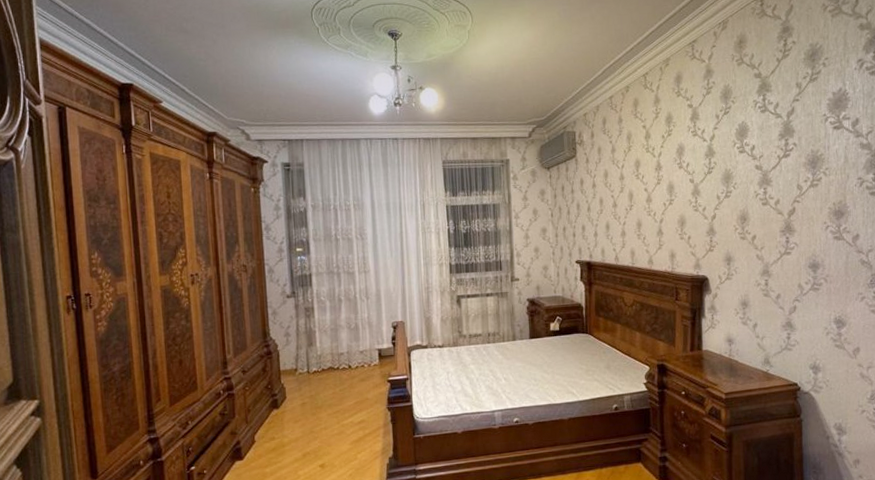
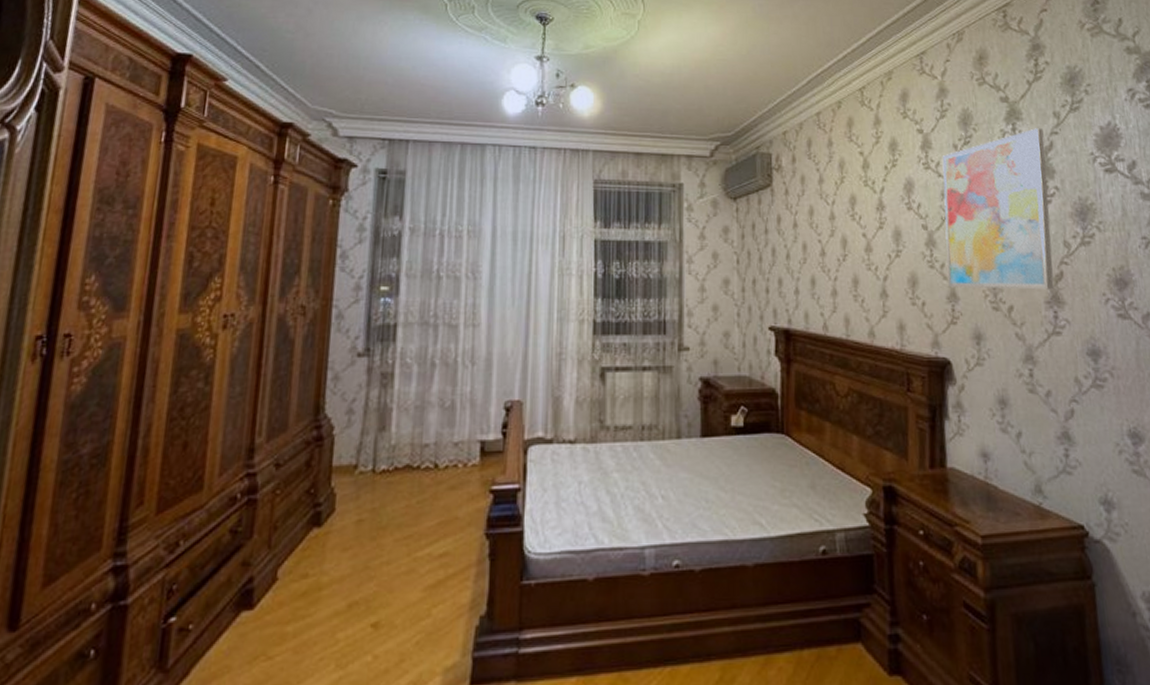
wall art: none [706,97,788,225] -> present [942,128,1055,290]

